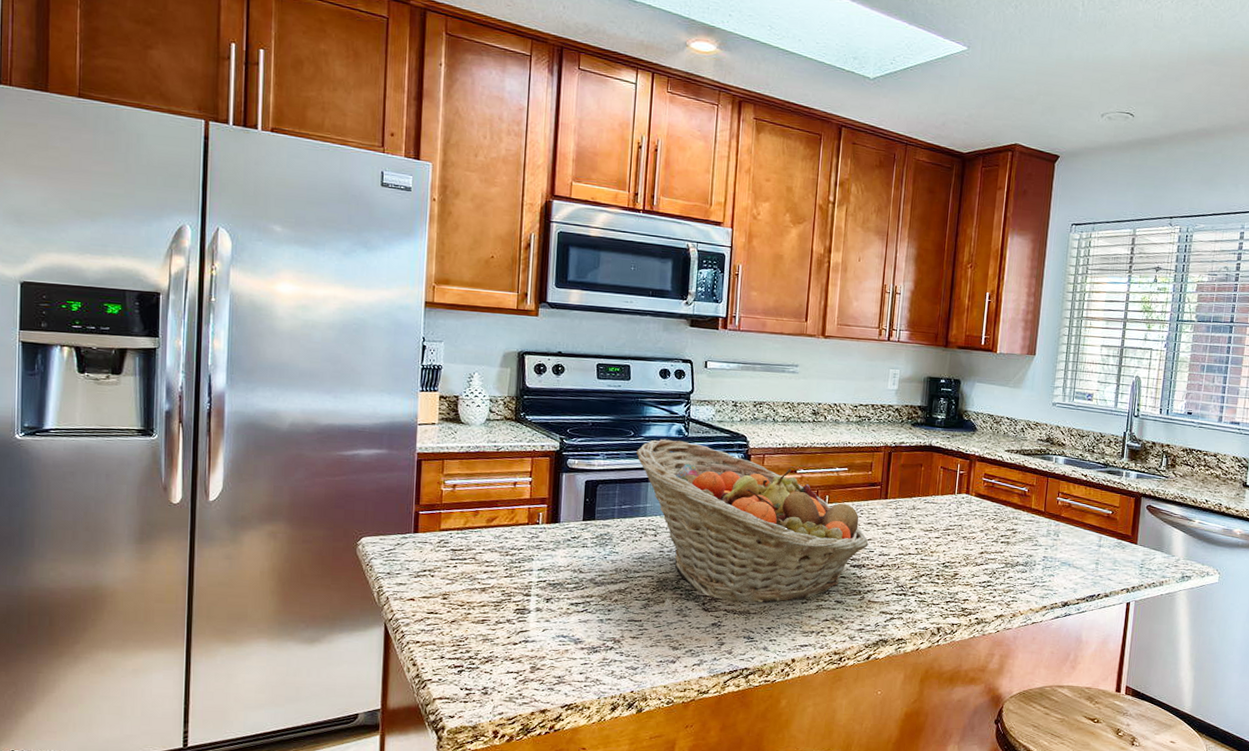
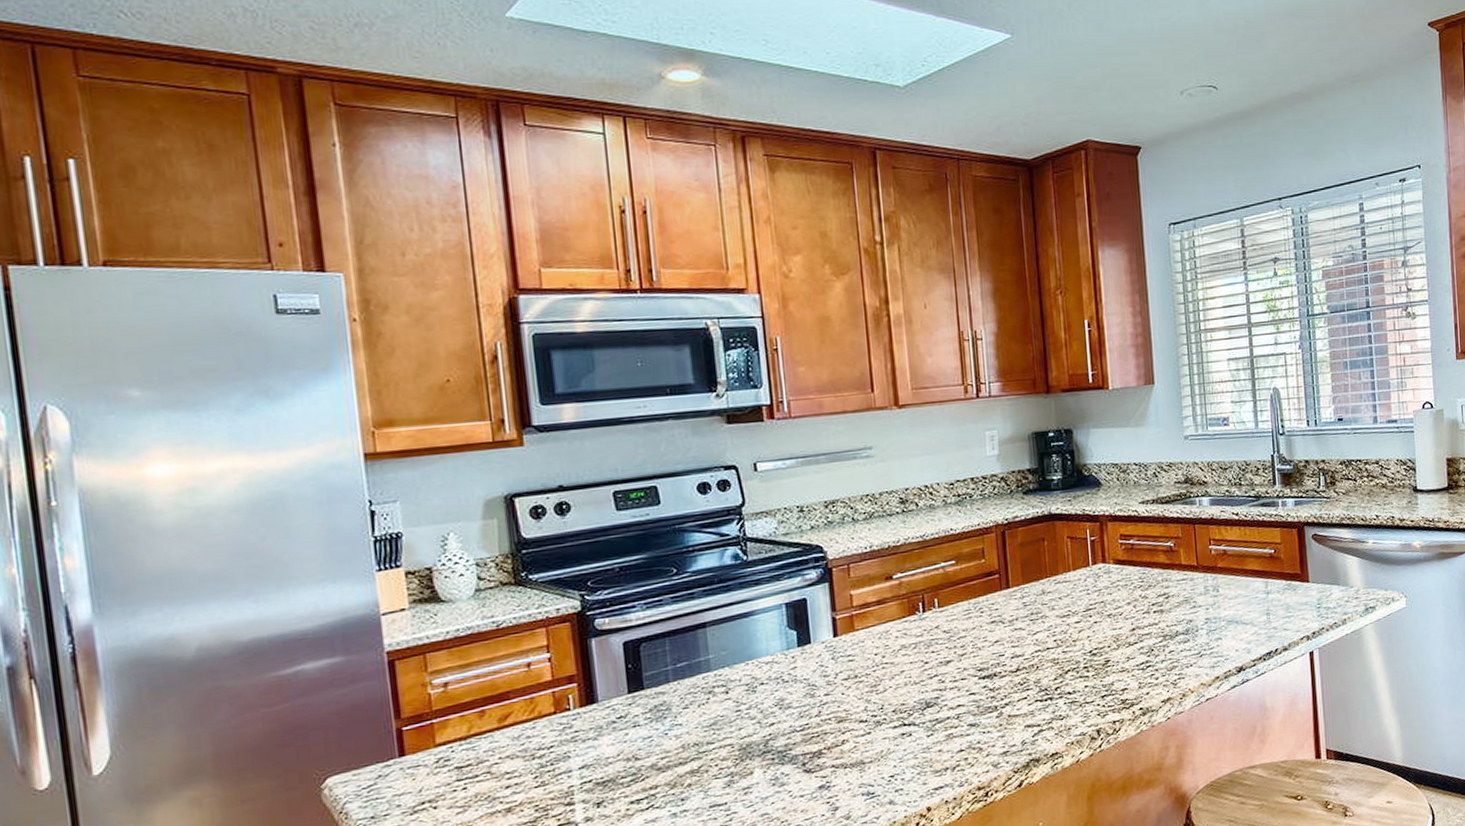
fruit basket: present [635,439,869,604] -> none [682,567,997,755]

